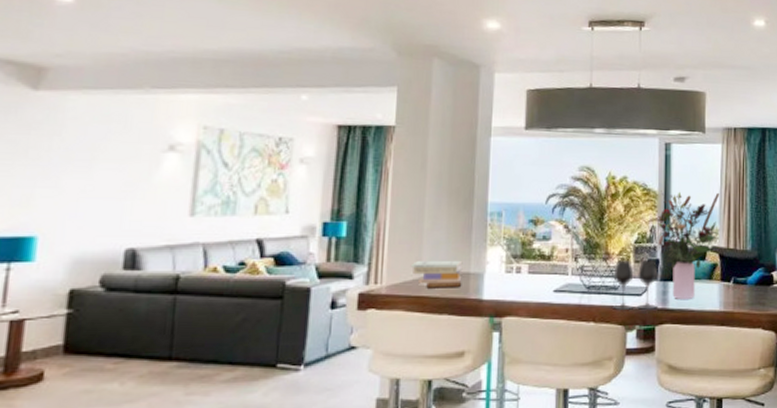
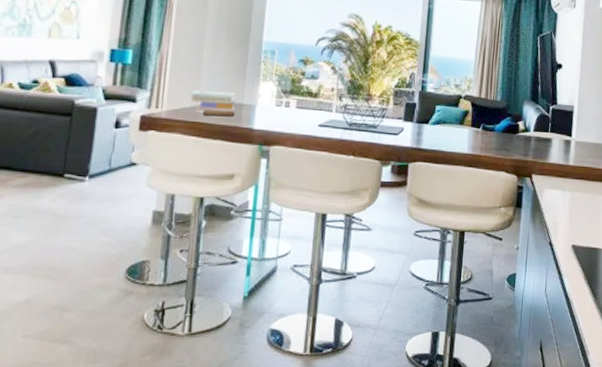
wine glass: present [612,259,658,311] -> none [371,100,415,148]
bouquet: present [652,190,720,301] -> none [412,41,476,142]

